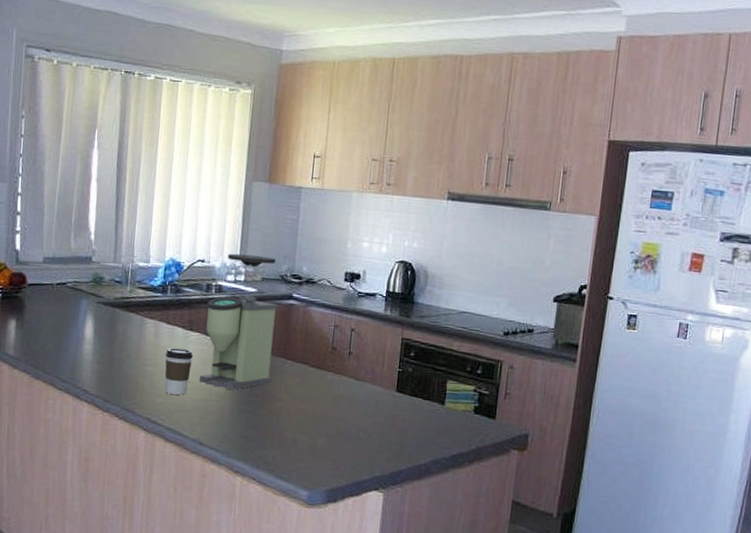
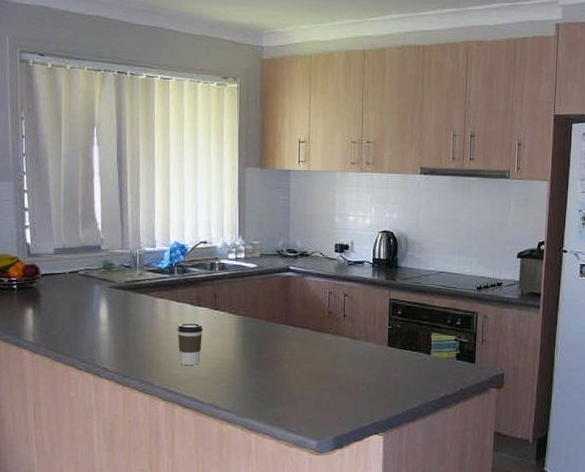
coffee grinder: present [199,253,277,390] -> none [210,233,276,356]

